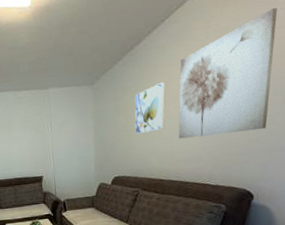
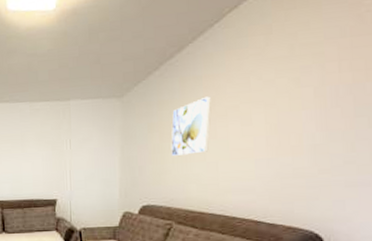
wall art: present [178,8,277,139] -> none [225,10,362,165]

